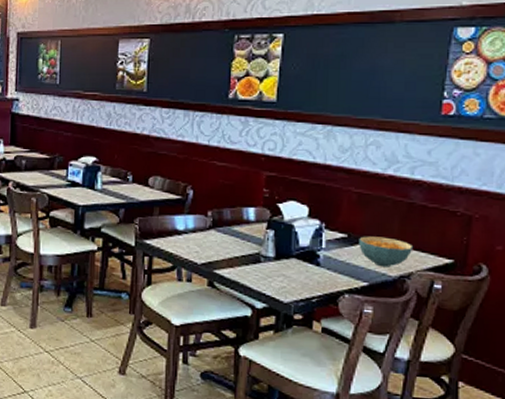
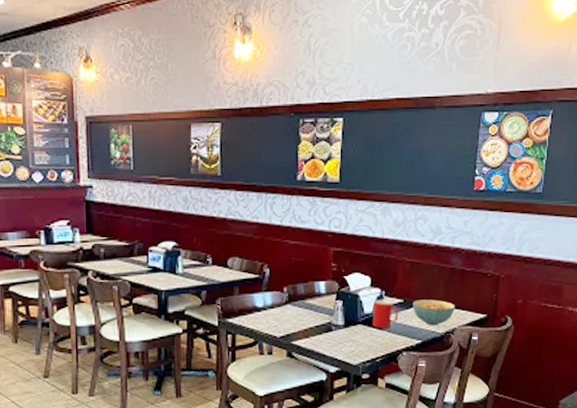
cup: none [309,232,341,265] -> present [373,299,399,329]

